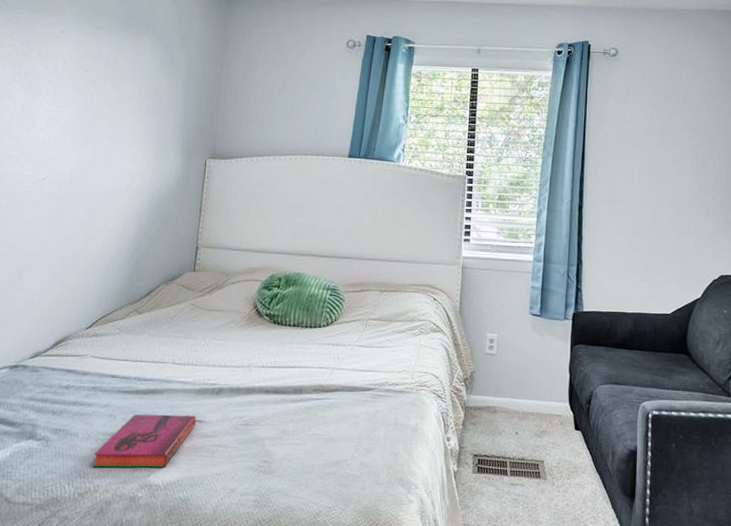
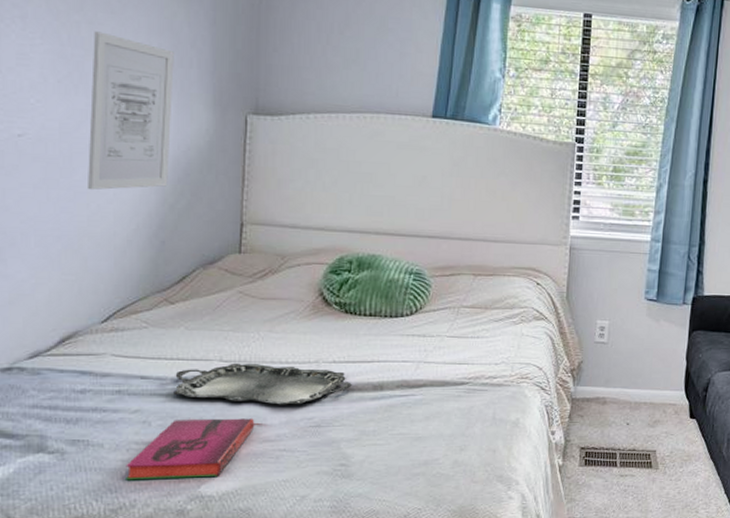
wall art: none [87,99,157,221] -> present [88,31,174,190]
serving tray: none [135,365,277,405] -> present [173,362,352,405]

